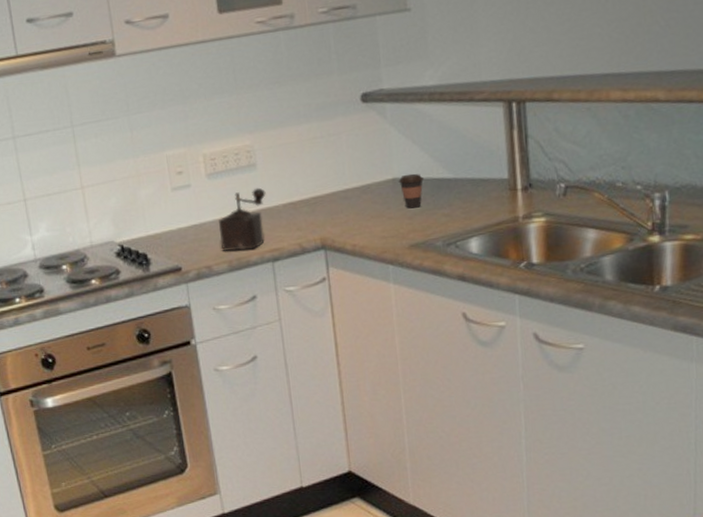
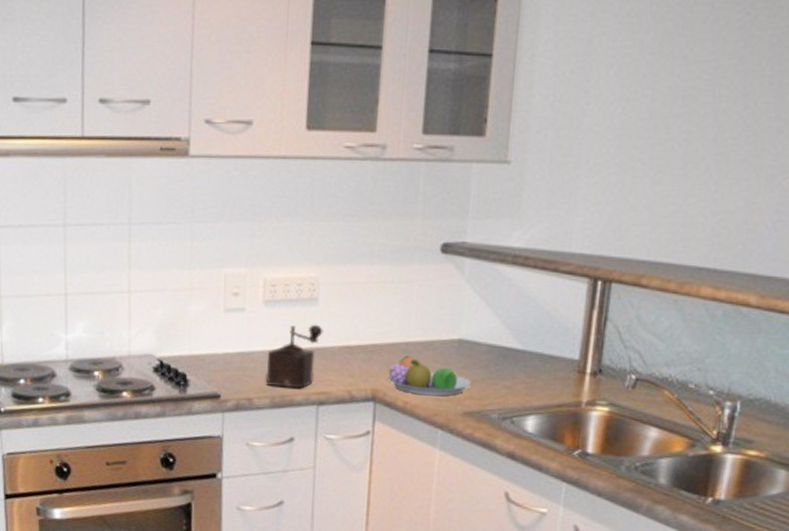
fruit bowl: none [332,201,413,236] -> present [388,355,472,397]
coffee cup: present [398,173,425,209] -> none [464,337,492,374]

